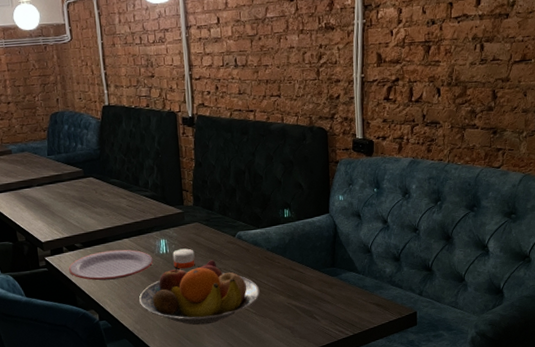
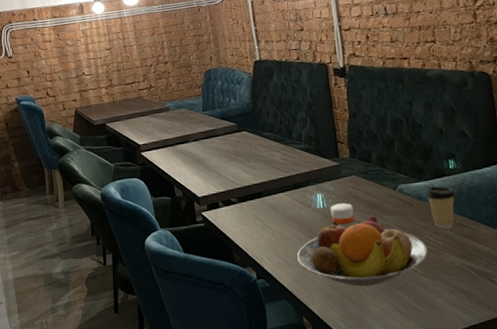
plate: present [68,249,154,281] -> none [224,204,311,237]
coffee cup: none [261,233,289,272] -> present [425,186,456,229]

